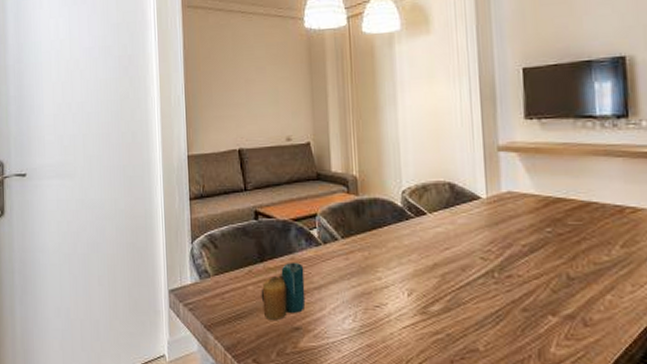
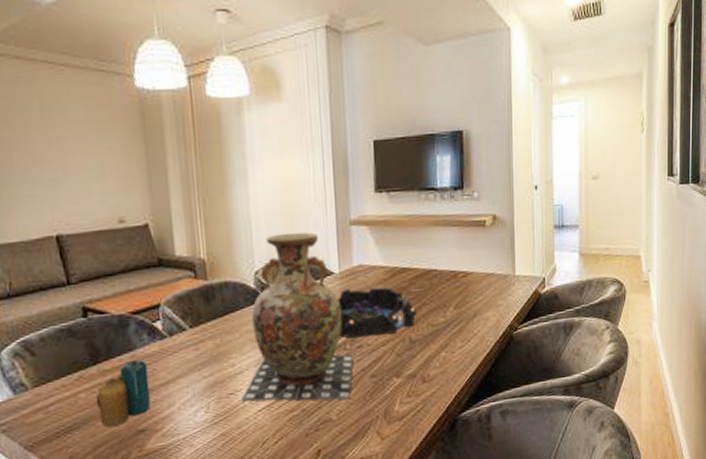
vase: none [386,155,503,332] -> present [241,232,354,402]
decorative bowl: none [485,215,575,267] -> present [337,286,417,339]

